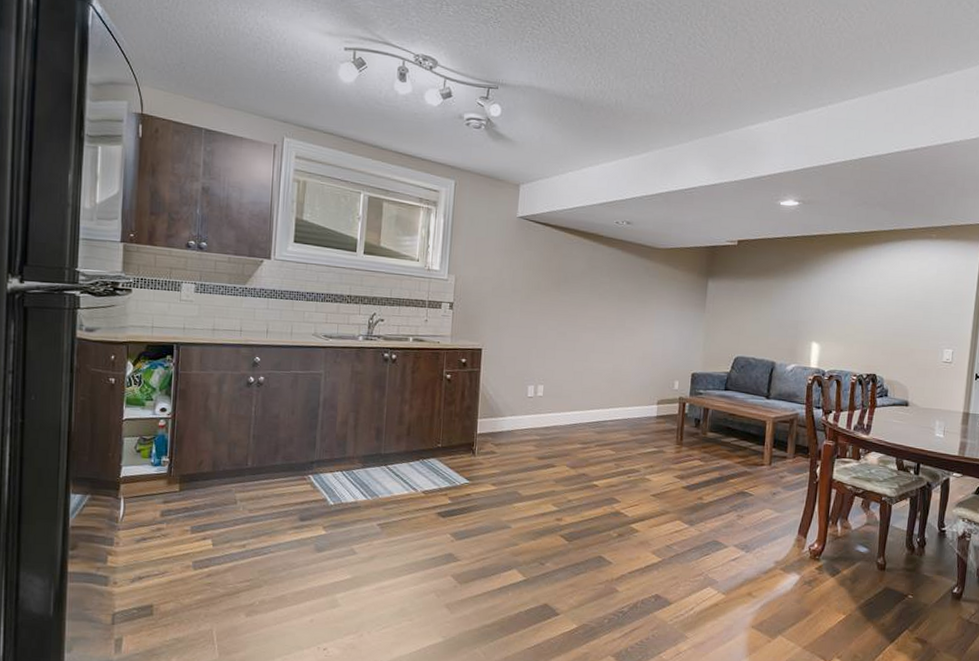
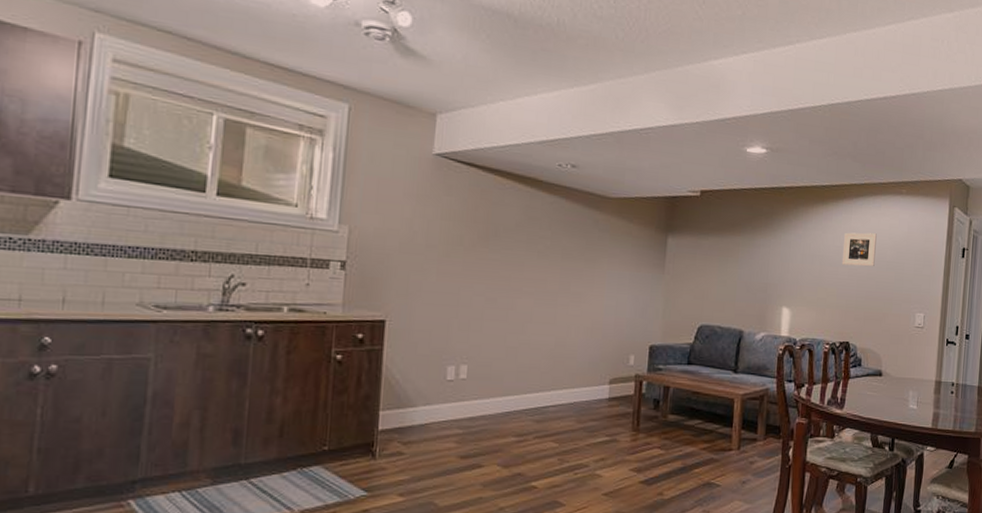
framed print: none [869,275,905,306] -> present [841,232,877,267]

